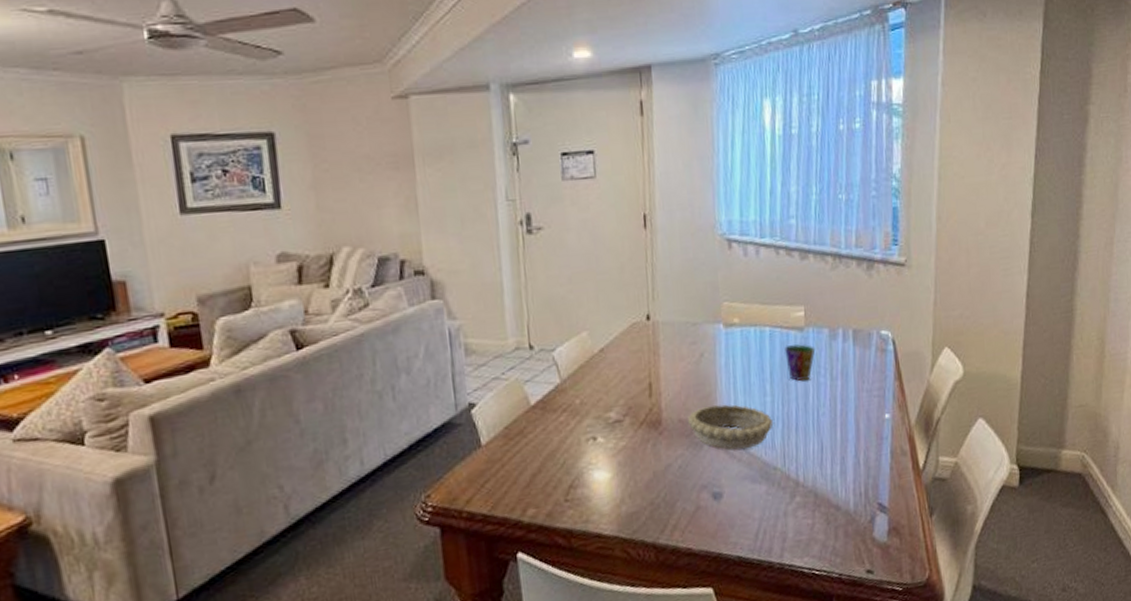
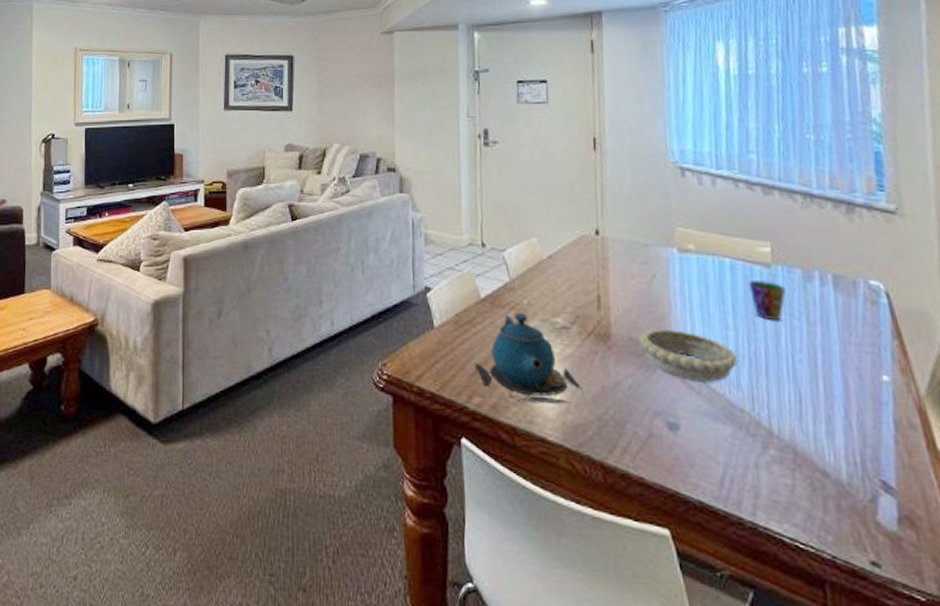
teapot: none [527,413,635,504] -> present [474,313,582,404]

